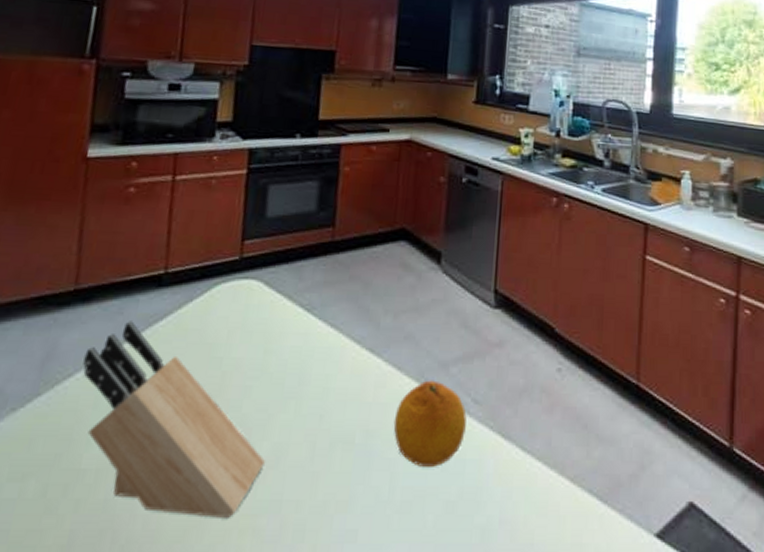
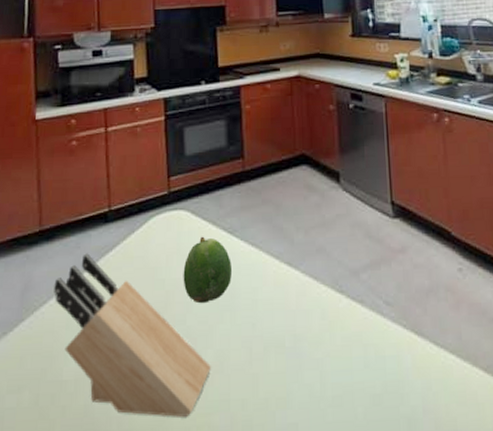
fruit: none [244,311,305,389] -> present [183,236,231,304]
fruit: present [393,380,467,467] -> none [317,286,382,365]

